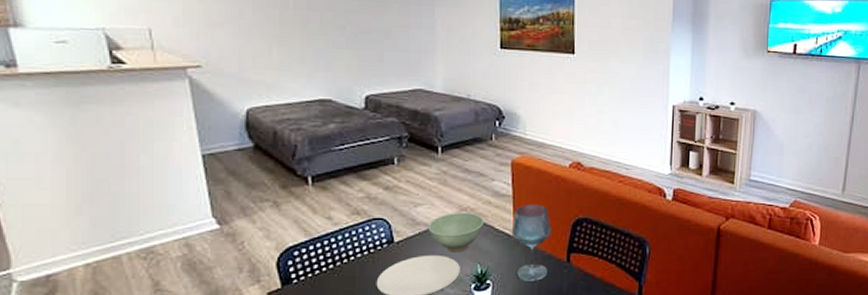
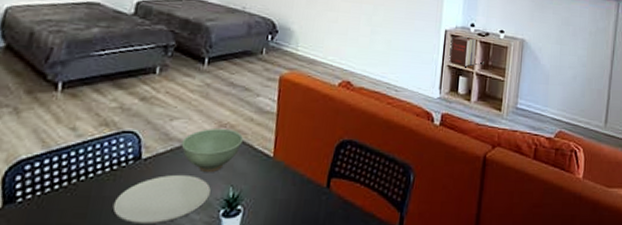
wine glass: present [511,205,552,283] -> none [270,123,315,210]

